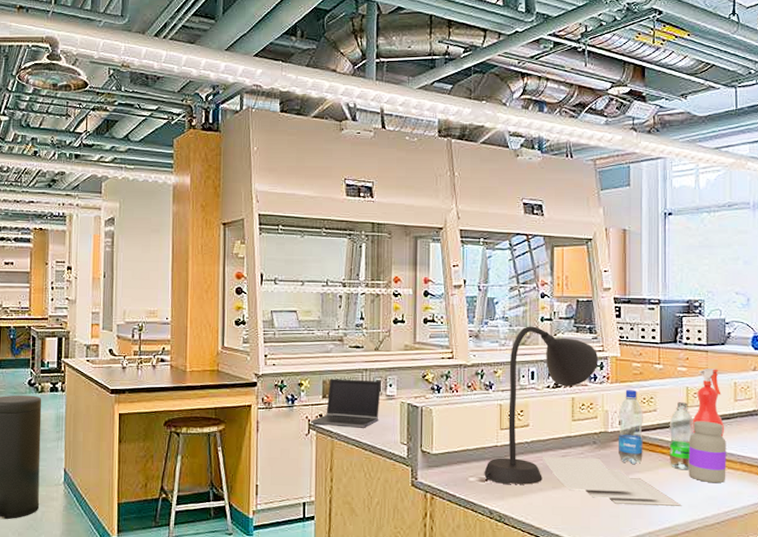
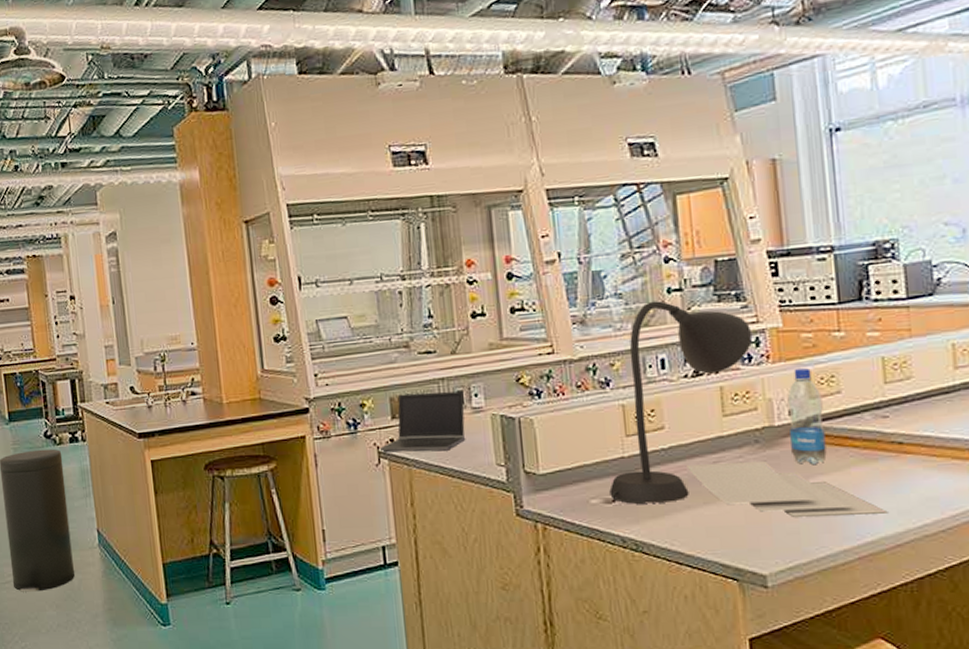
bottle: present [670,402,694,471] -> none [861,377,898,467]
jar: present [688,421,726,484] -> none [892,399,950,480]
spray bottle: present [692,368,725,437] -> none [893,328,943,418]

